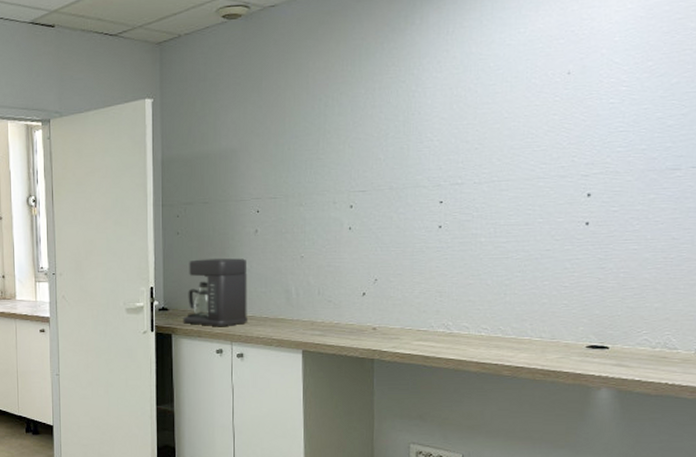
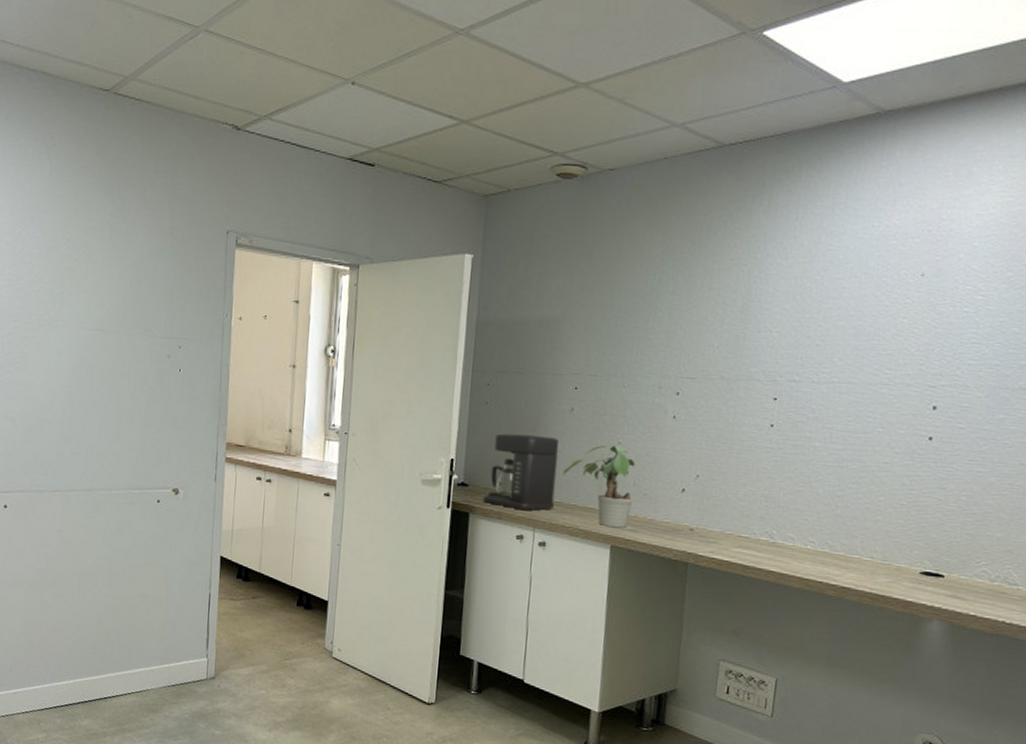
potted plant: none [251,258,319,333] -> present [561,444,636,528]

